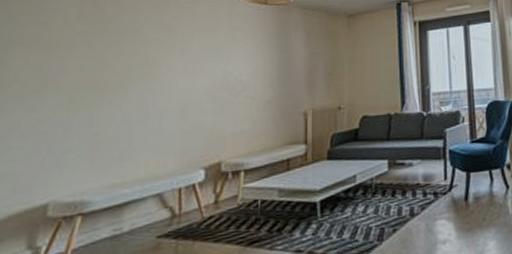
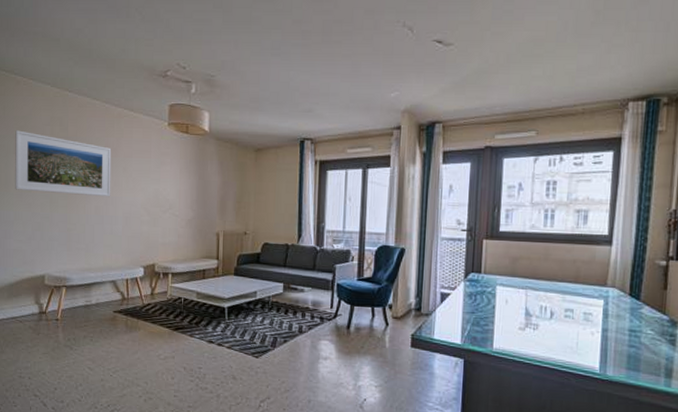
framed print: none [12,16,166,92] -> present [15,130,112,197]

